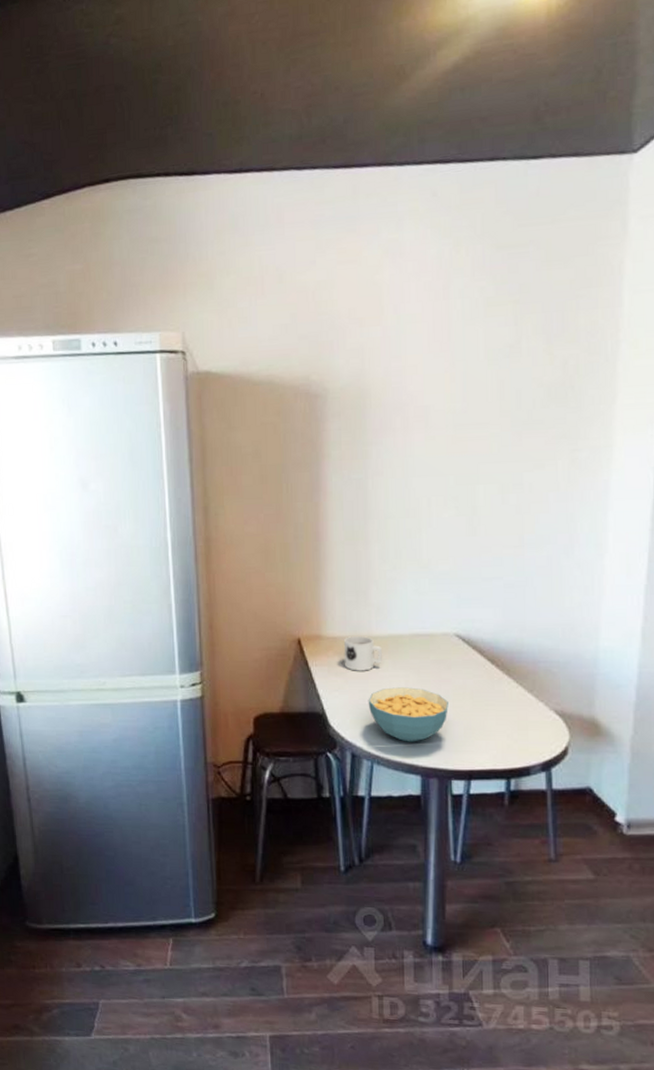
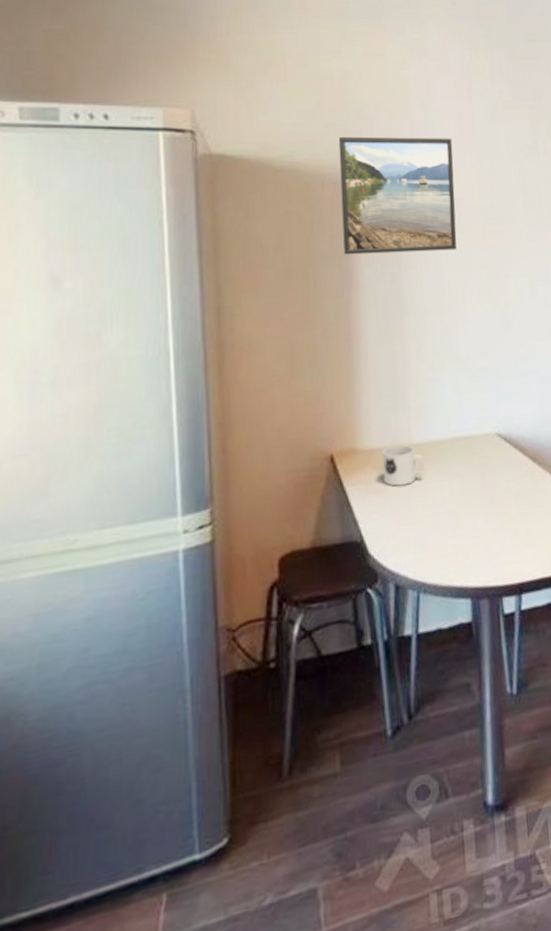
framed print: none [311,342,426,462] -> present [338,136,457,255]
cereal bowl: present [368,687,449,742] -> none [411,497,495,562]

